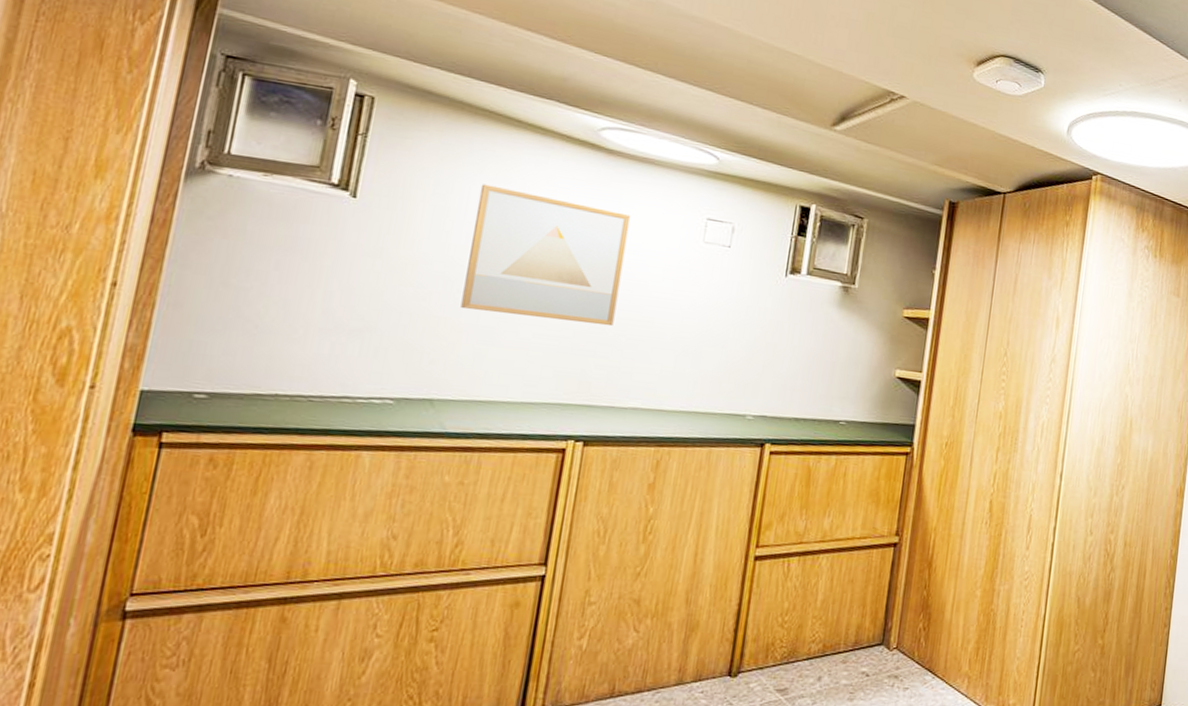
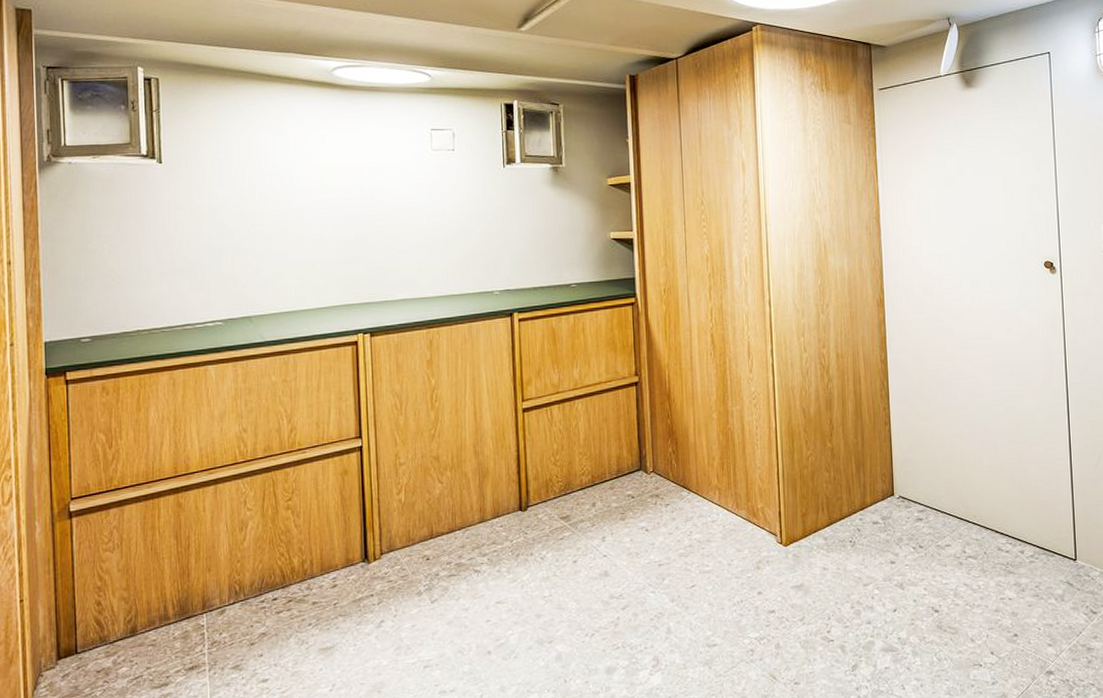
wall art: present [460,184,631,327] -> none [251,133,374,238]

